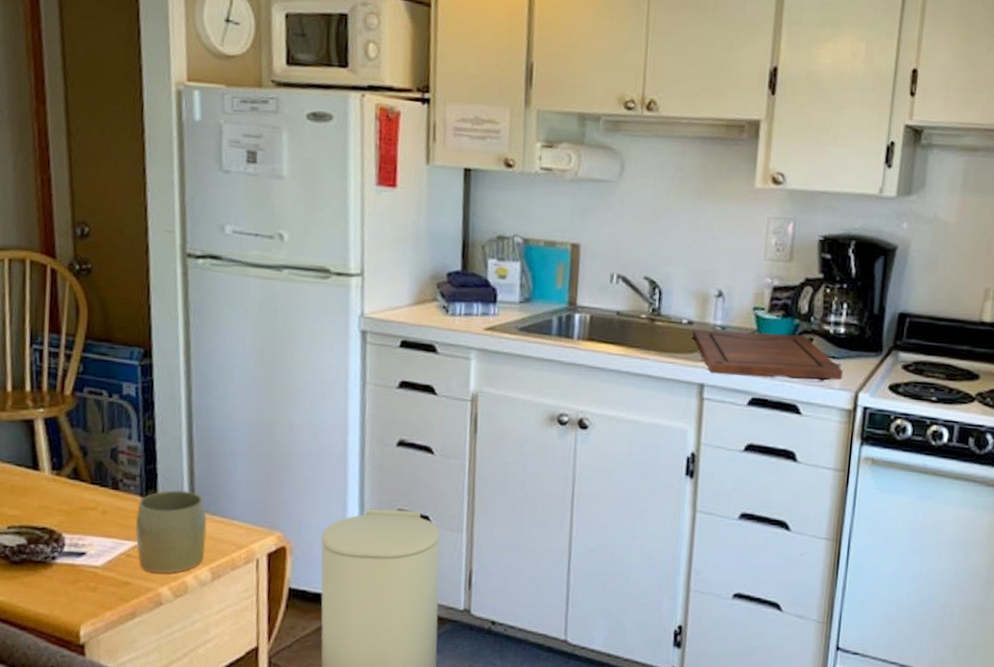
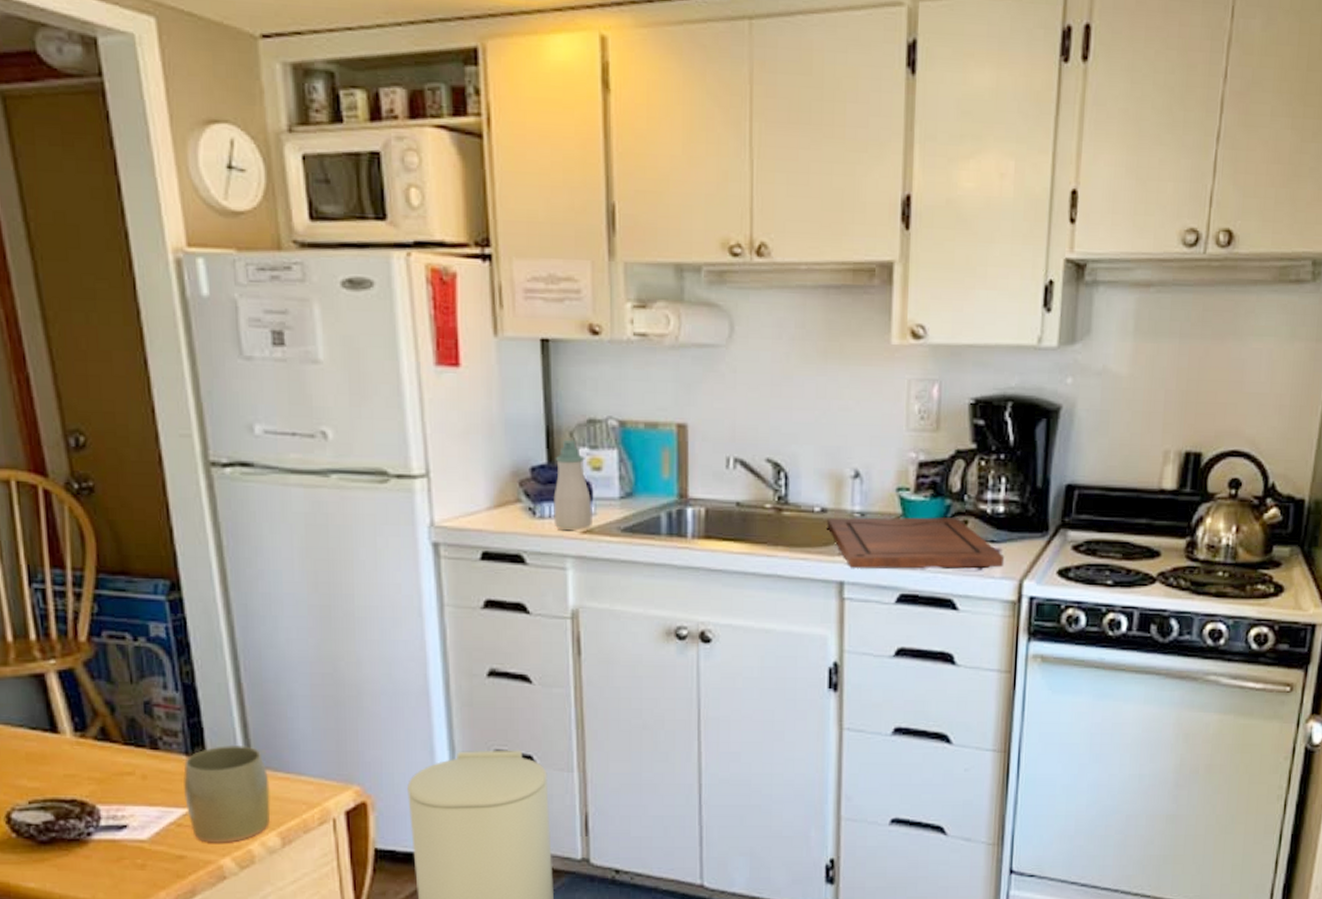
soap bottle: none [463,251,496,328] -> present [553,439,592,531]

